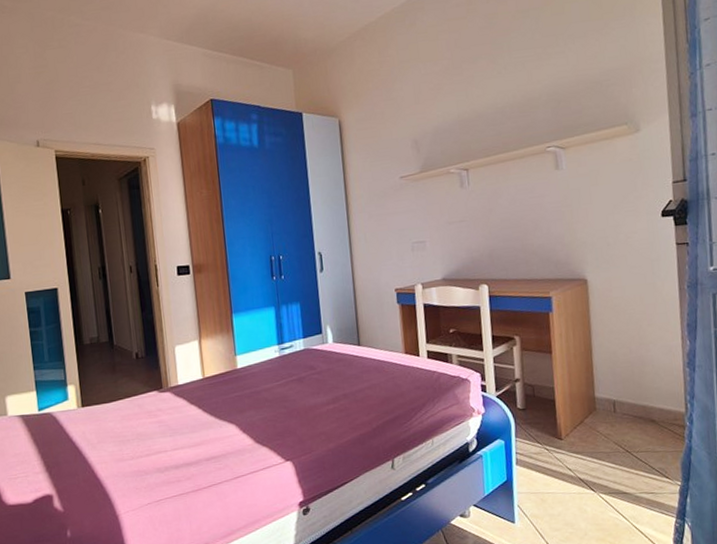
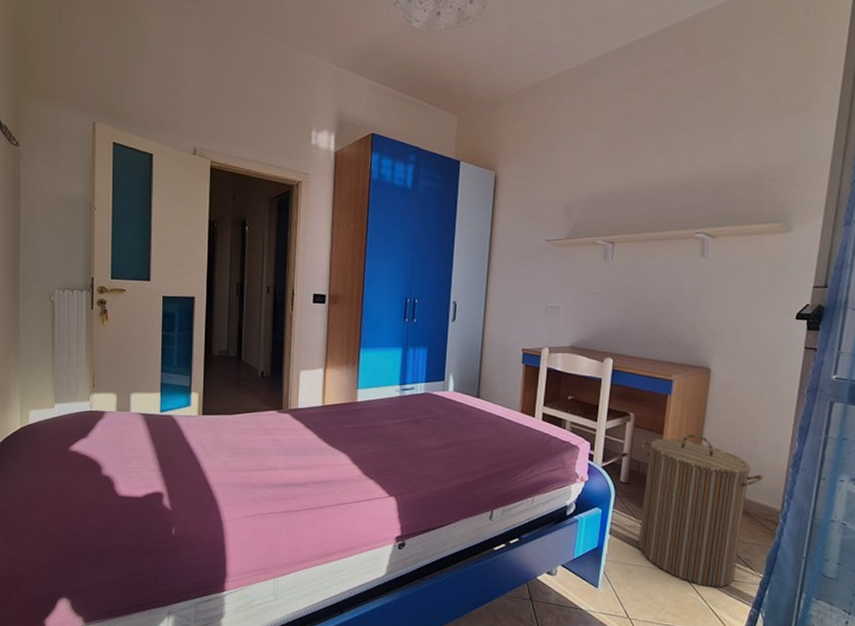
laundry hamper: none [532,347,662,504] -> present [638,434,764,588]

